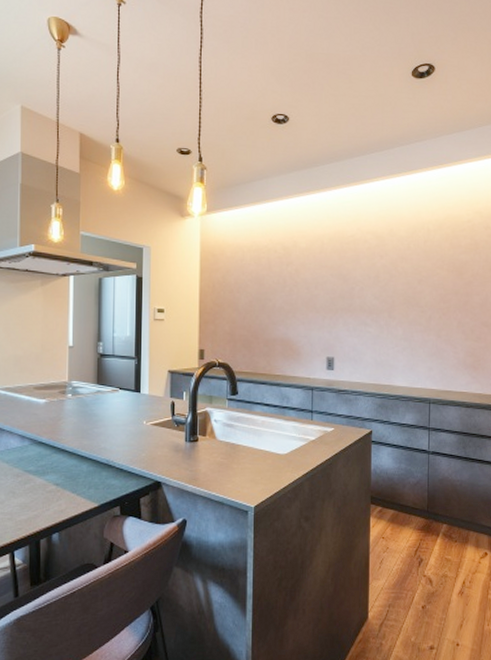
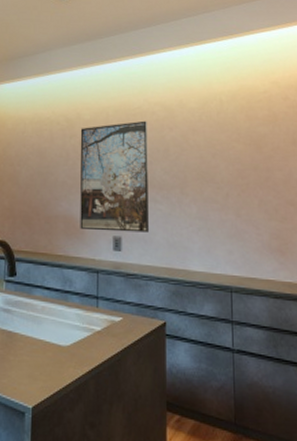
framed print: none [296,249,360,353] -> present [80,121,149,233]

